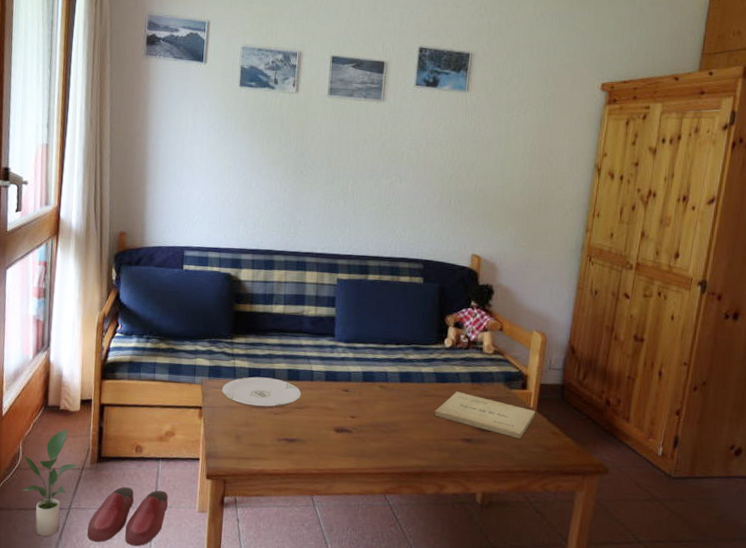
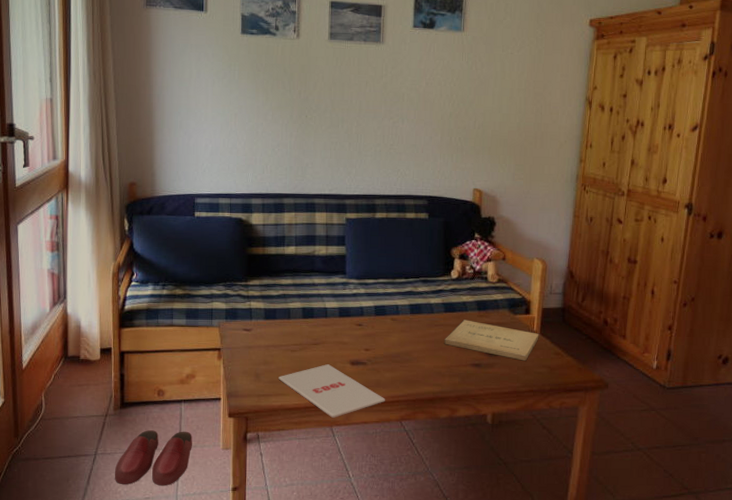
potted plant: present [22,429,78,537] -> none [47,378,102,483]
plate: present [222,376,302,409] -> none [239,317,317,346]
magazine: none [259,429,370,488] -> present [278,364,385,419]

